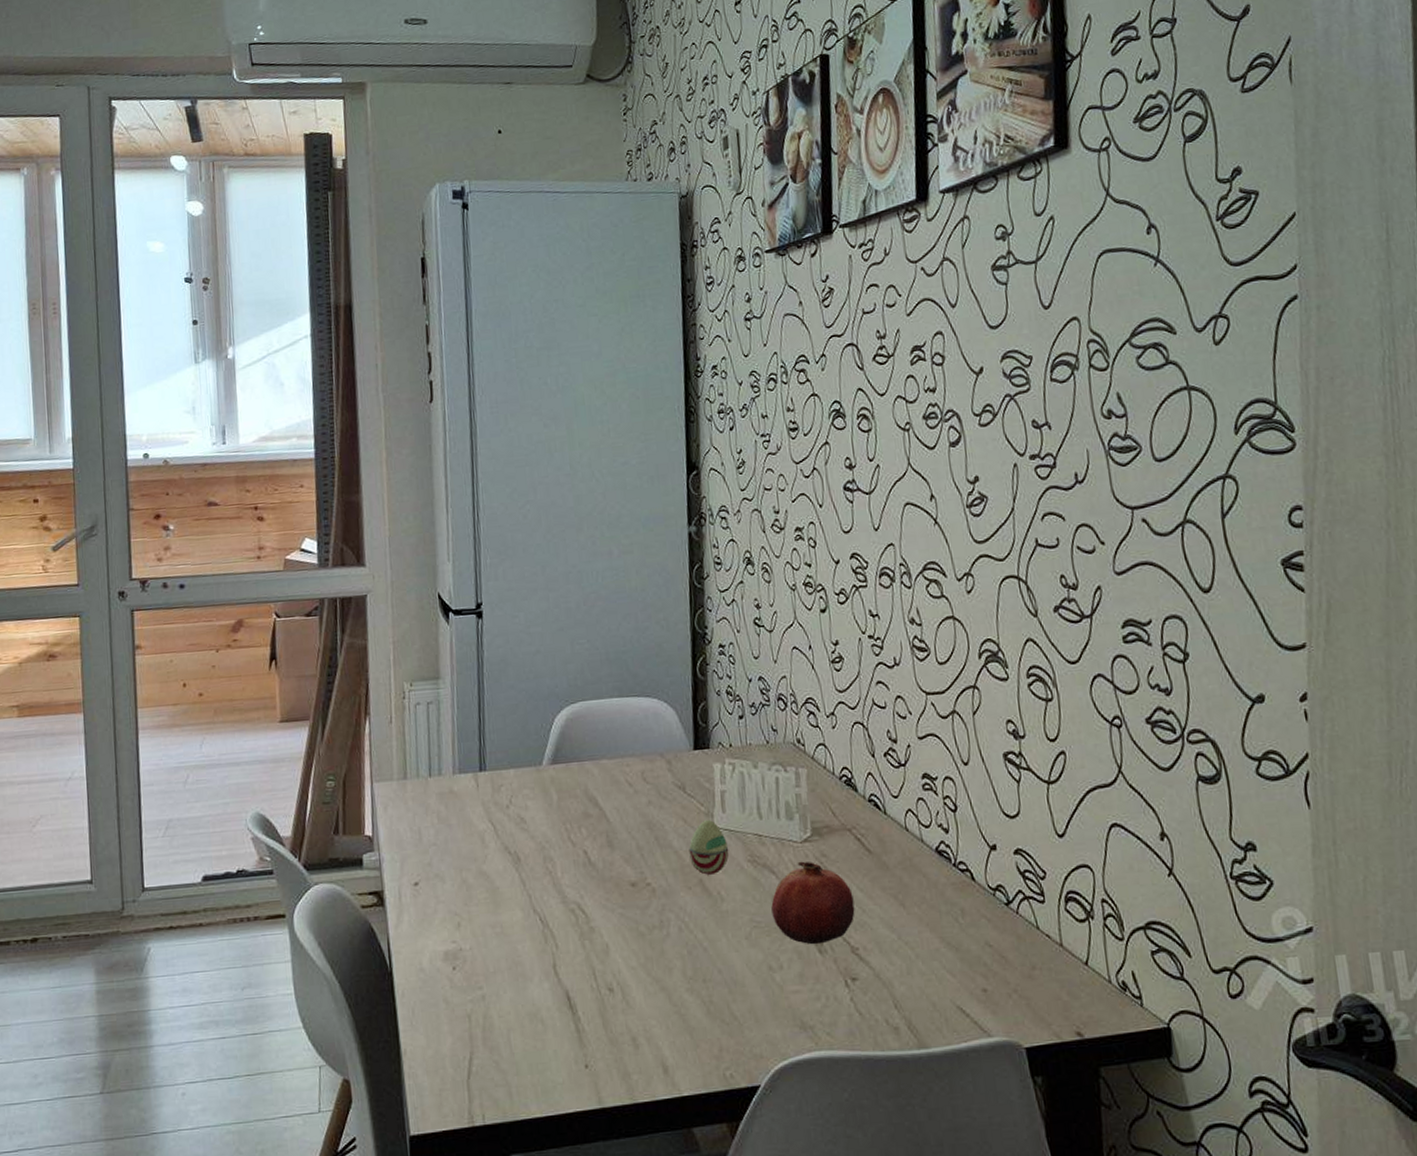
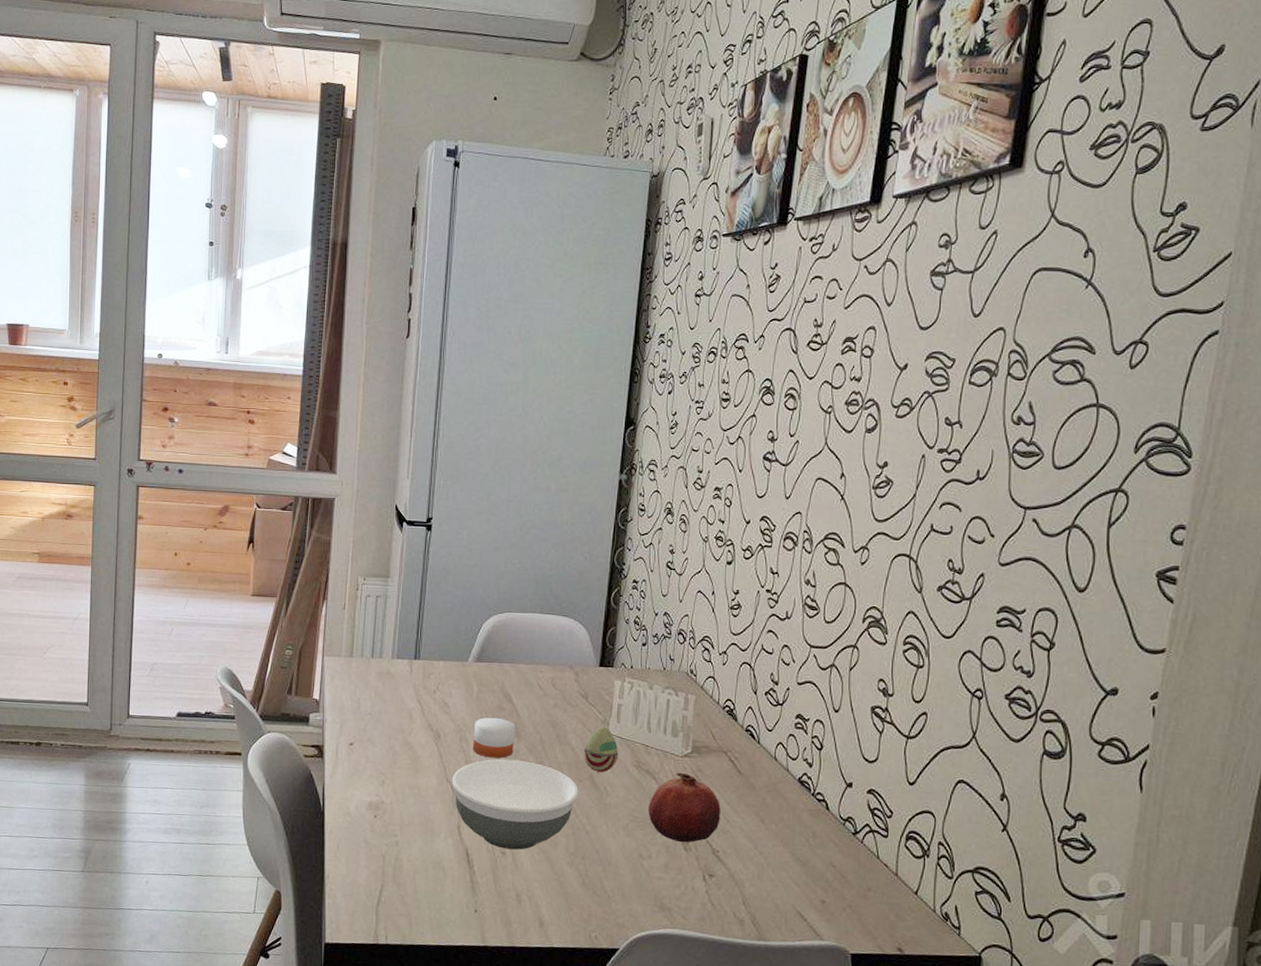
bowl: none [539,874,689,985] -> present [451,759,579,850]
candle: none [558,824,608,877] -> present [472,715,516,758]

